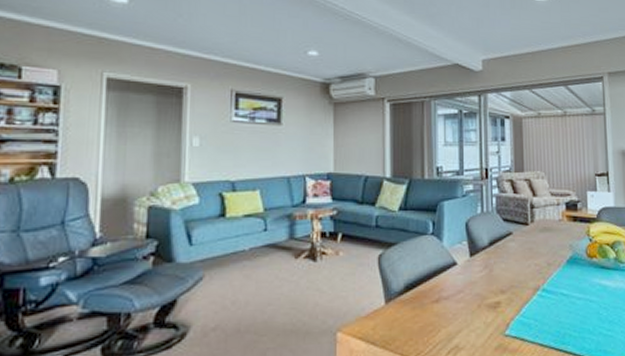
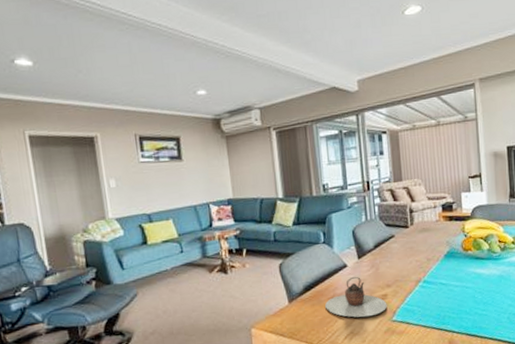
teapot: none [428,277,500,329] -> present [325,276,387,318]

